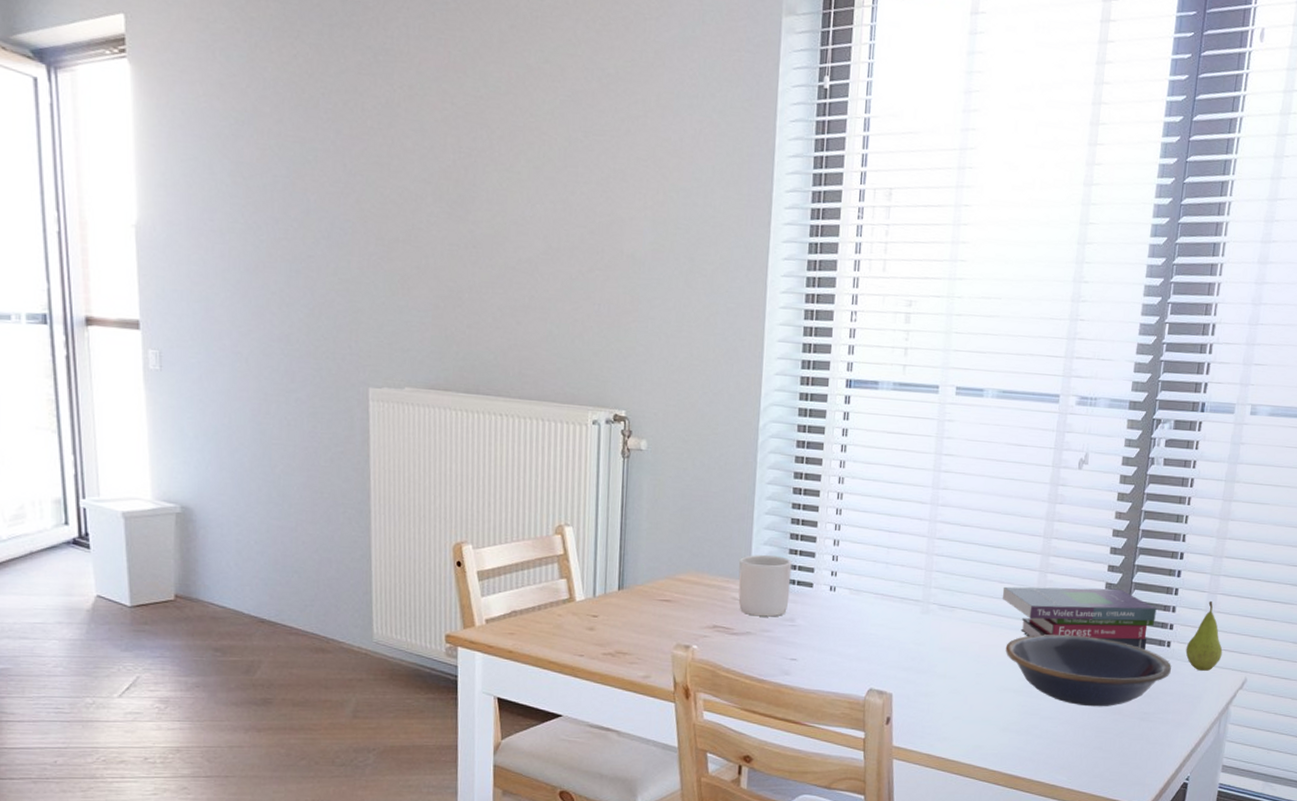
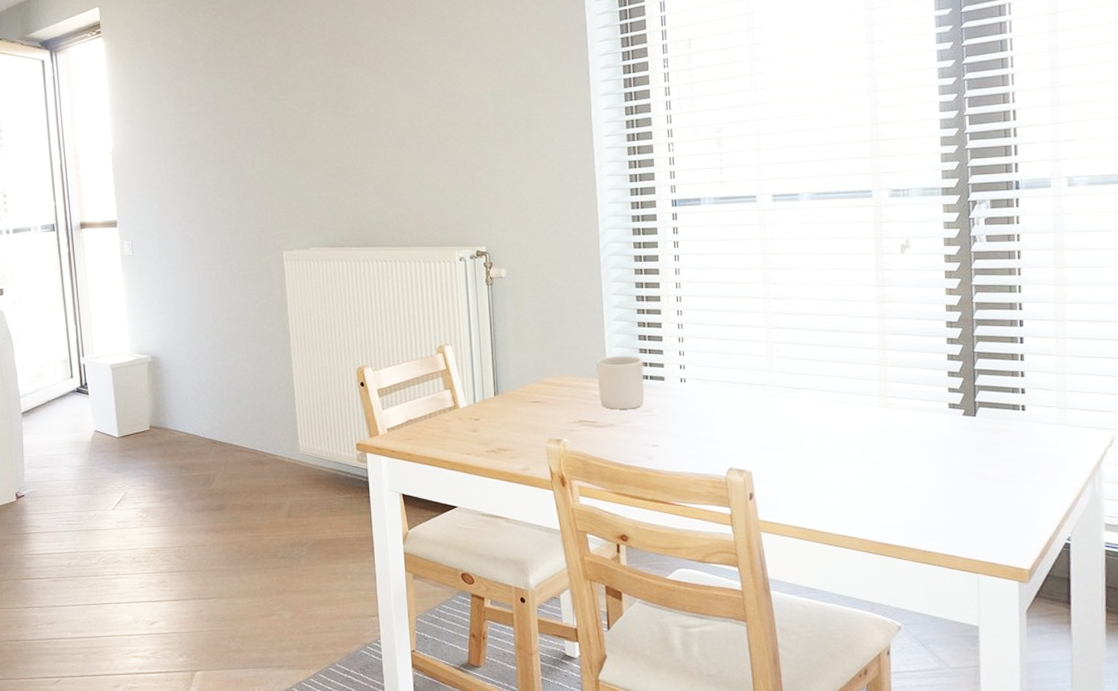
books: present [1002,586,1157,649] -> none [844,359,1005,415]
bowl: present [1005,634,1171,707] -> none [856,405,1030,473]
fruit: present [1185,600,1223,672] -> none [1042,363,1083,432]

